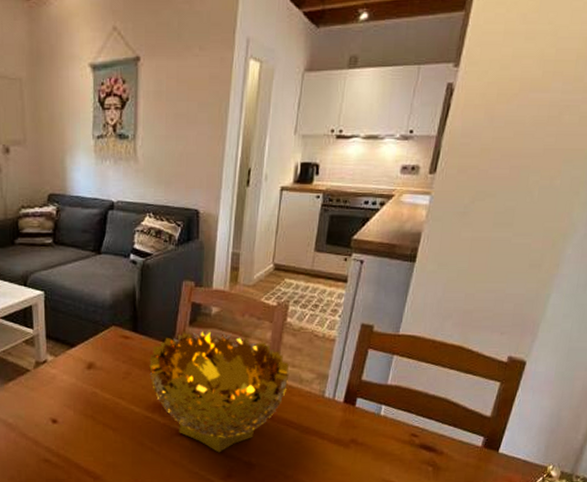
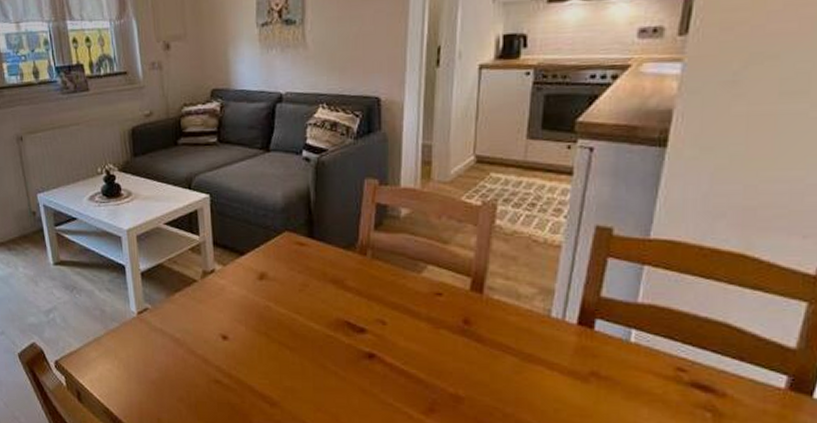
decorative bowl: present [149,330,290,453] -> none [329,235,503,381]

